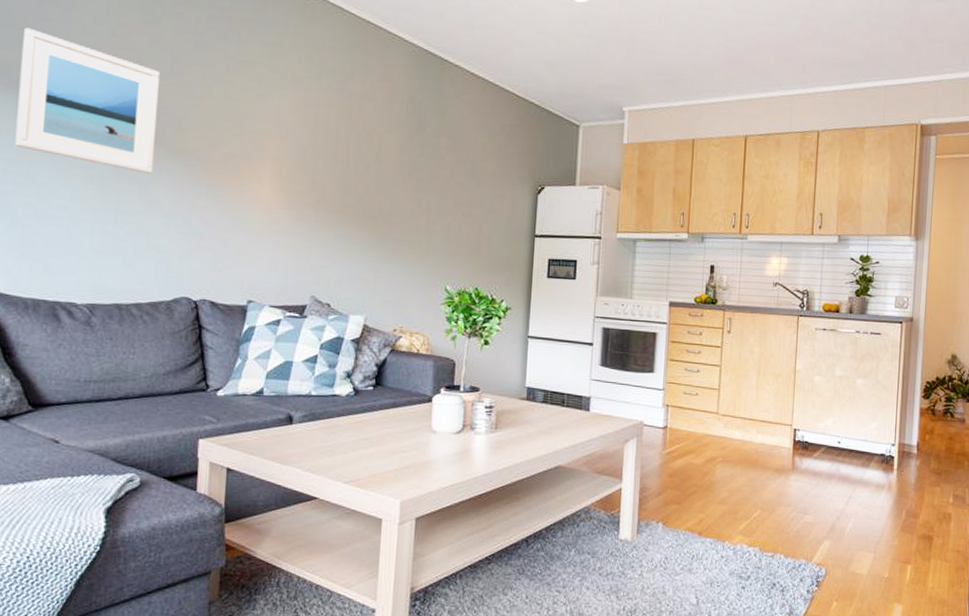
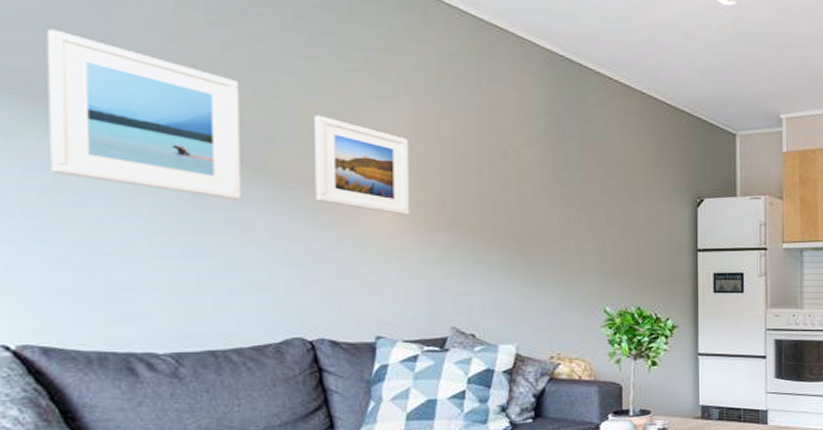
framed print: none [210,101,290,193] -> present [314,114,410,216]

